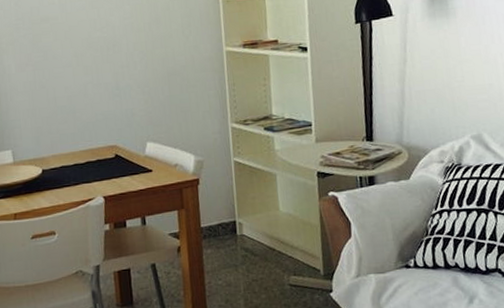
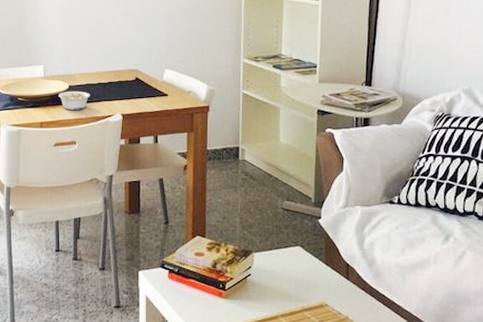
legume: none [31,174,67,197] -> present [59,91,90,110]

